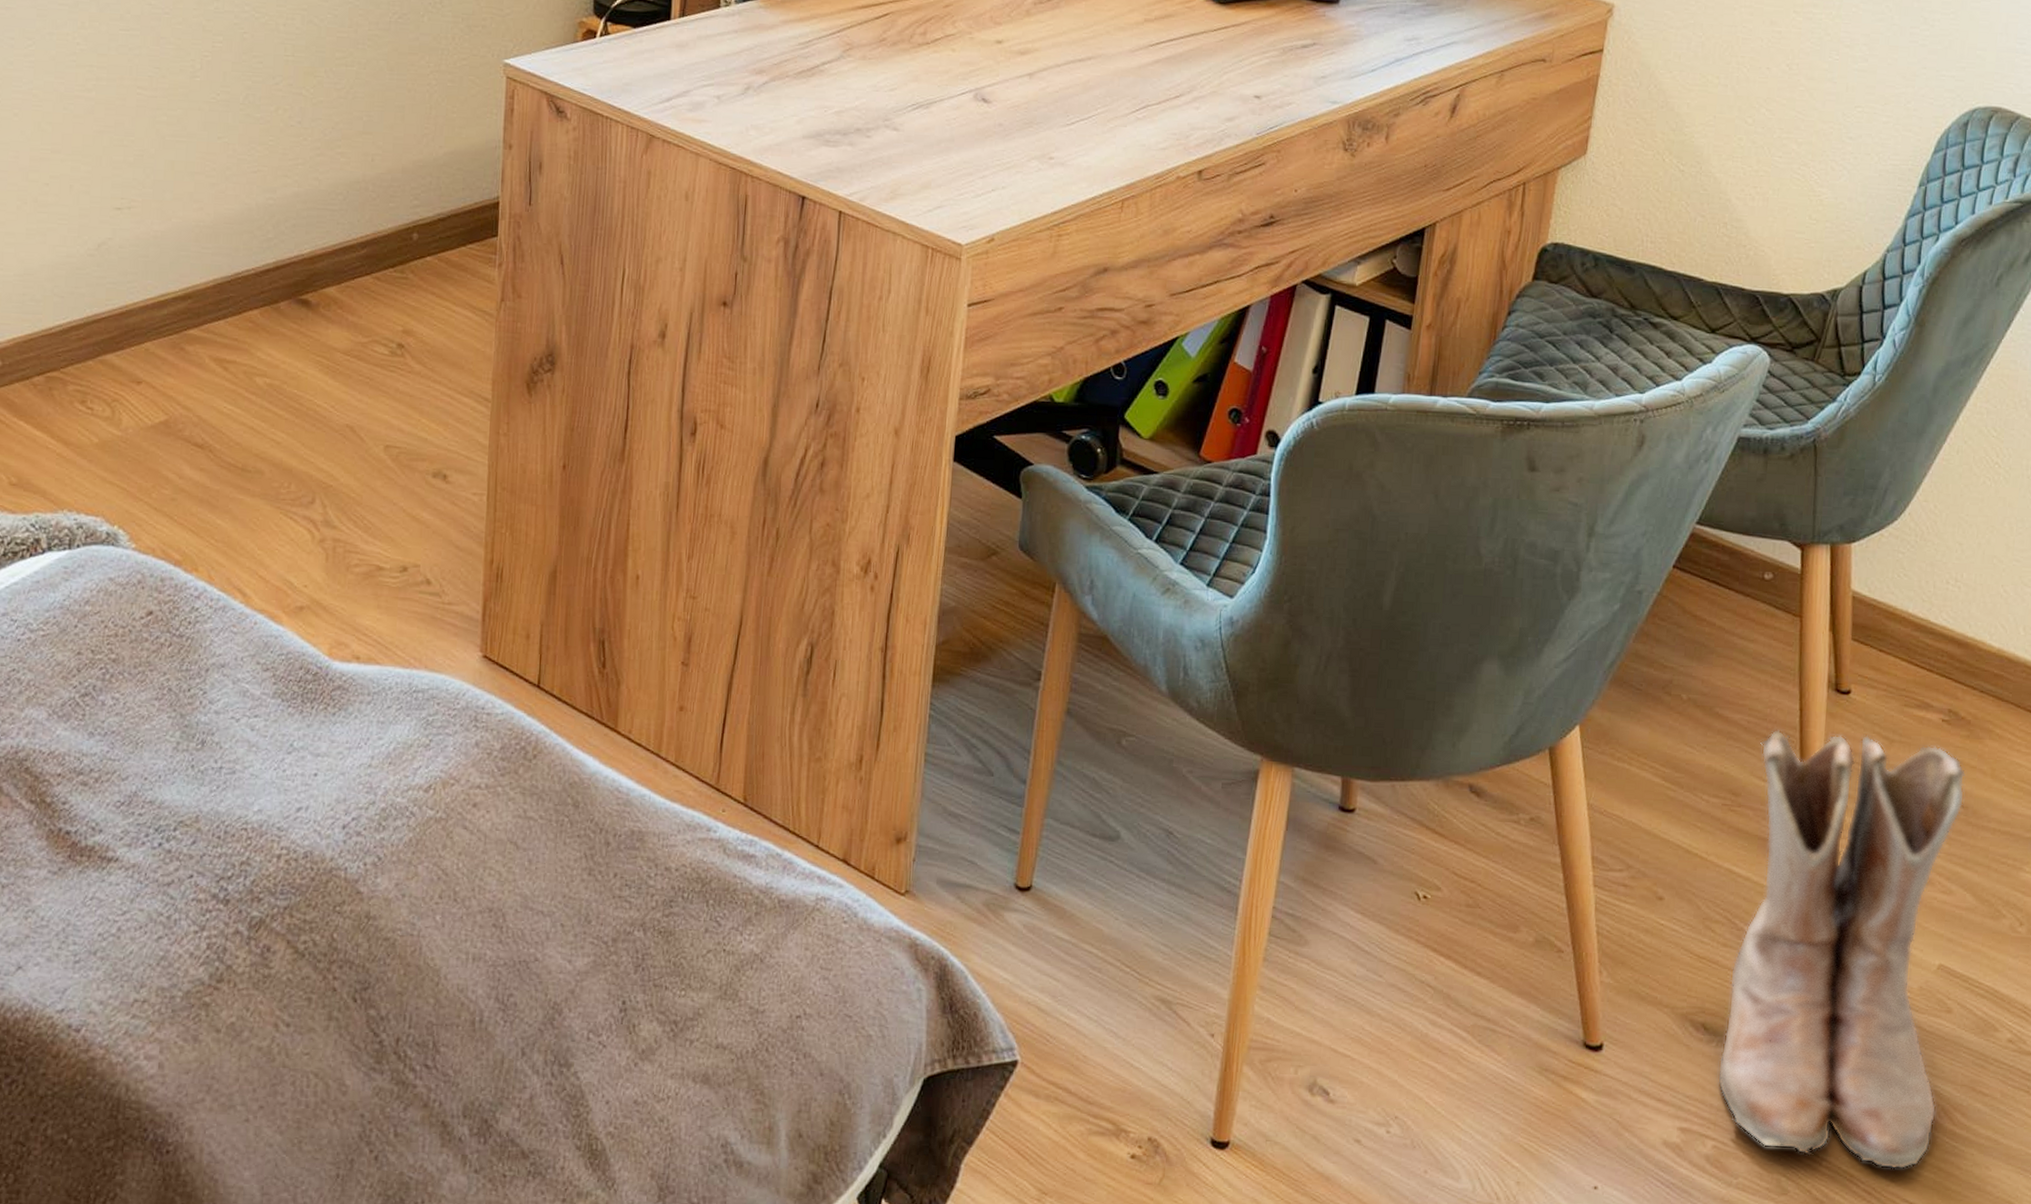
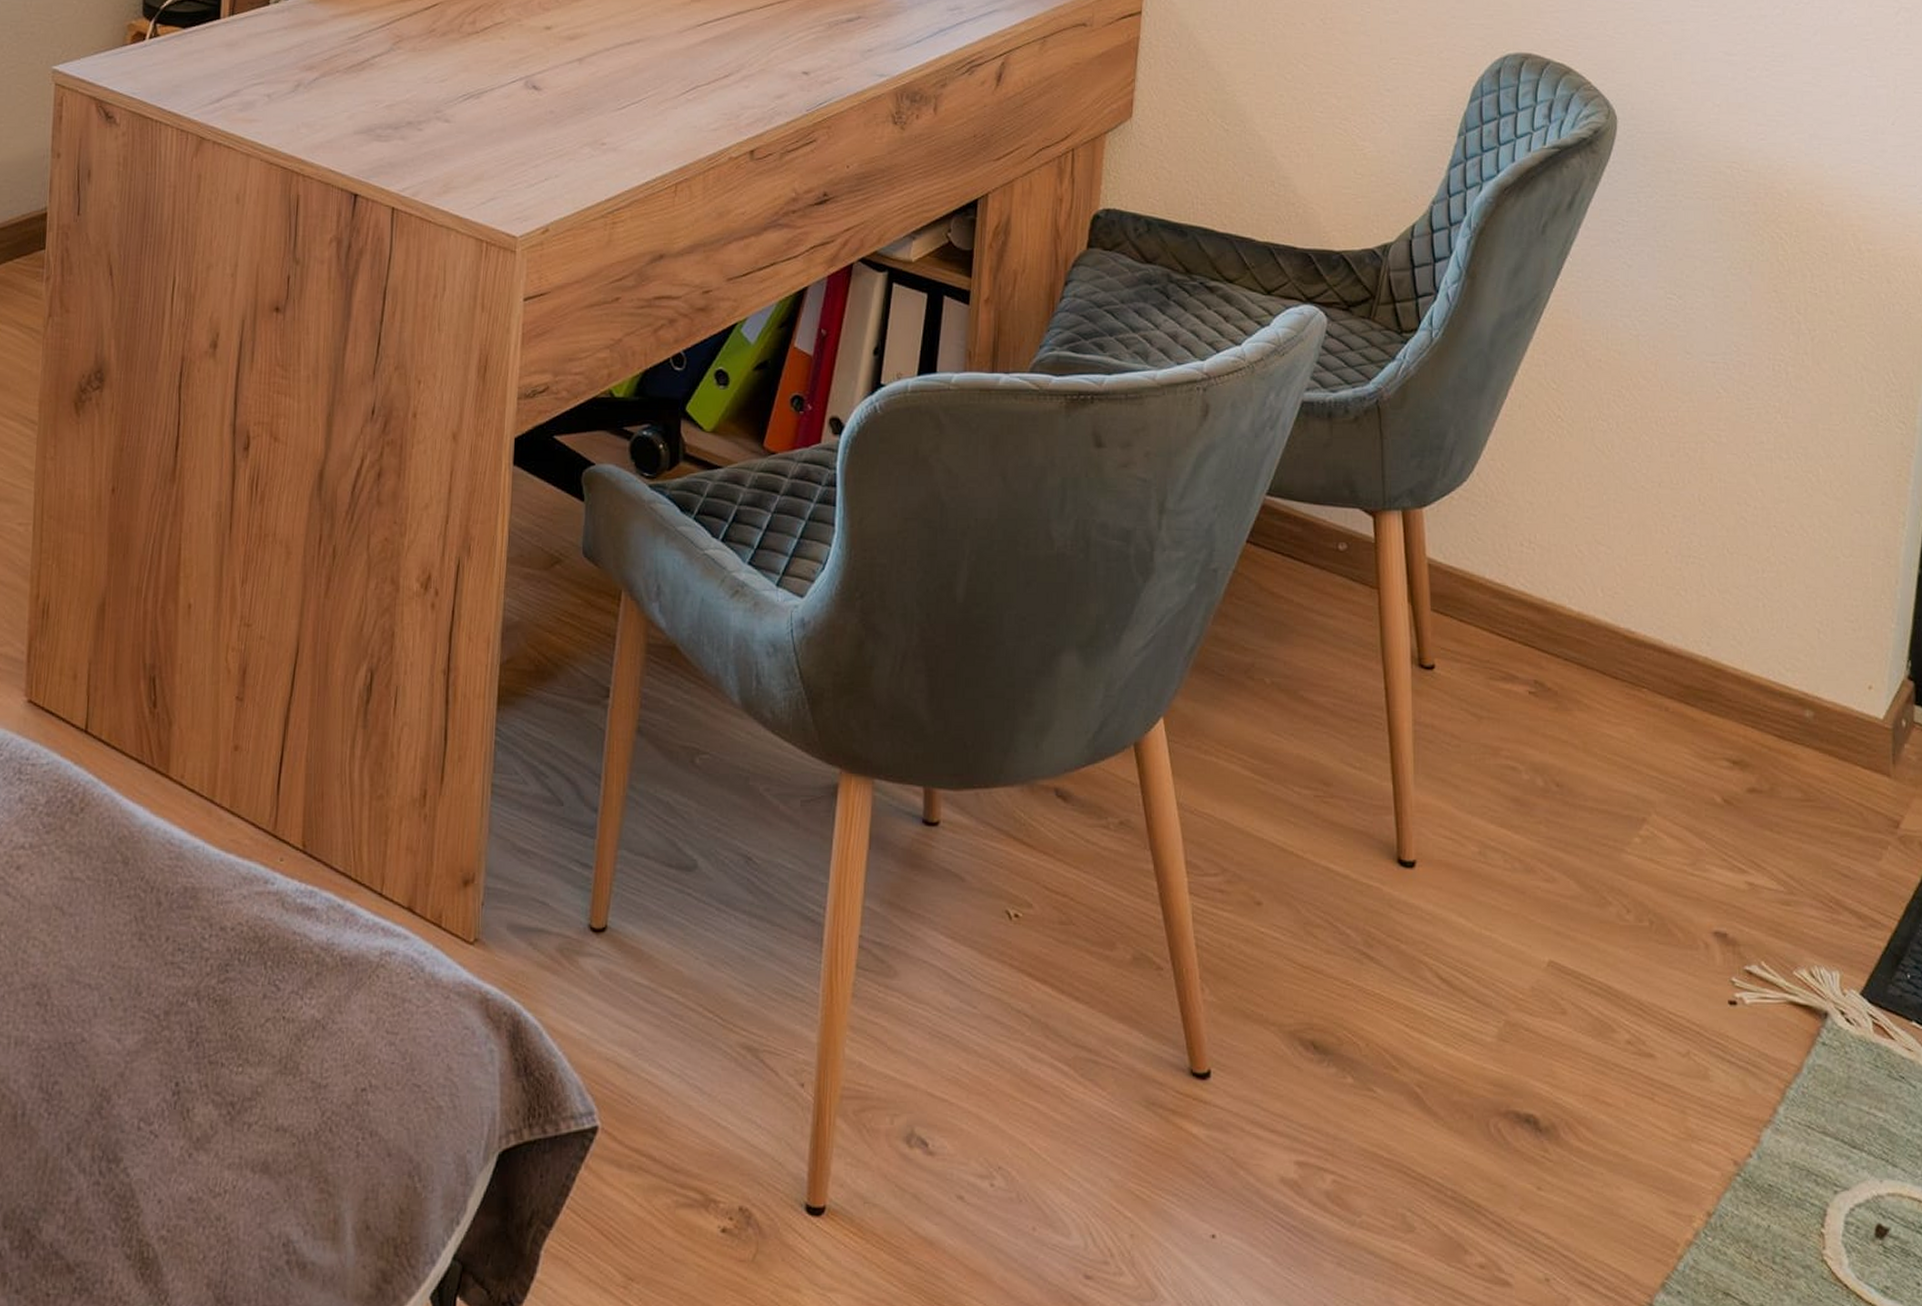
boots: present [1717,729,1967,1170] -> none [1331,711,1561,1196]

